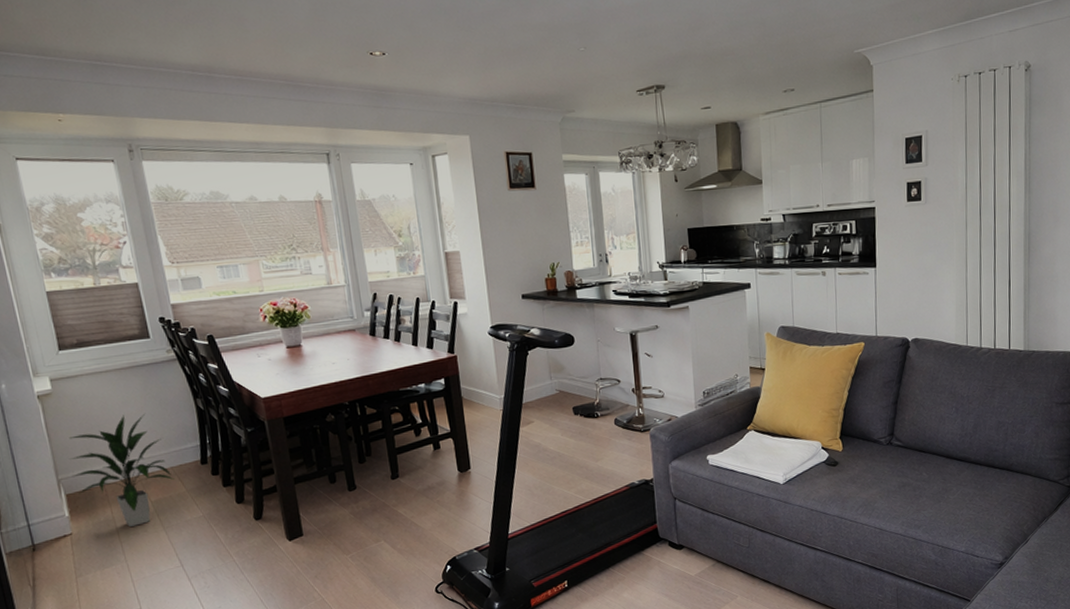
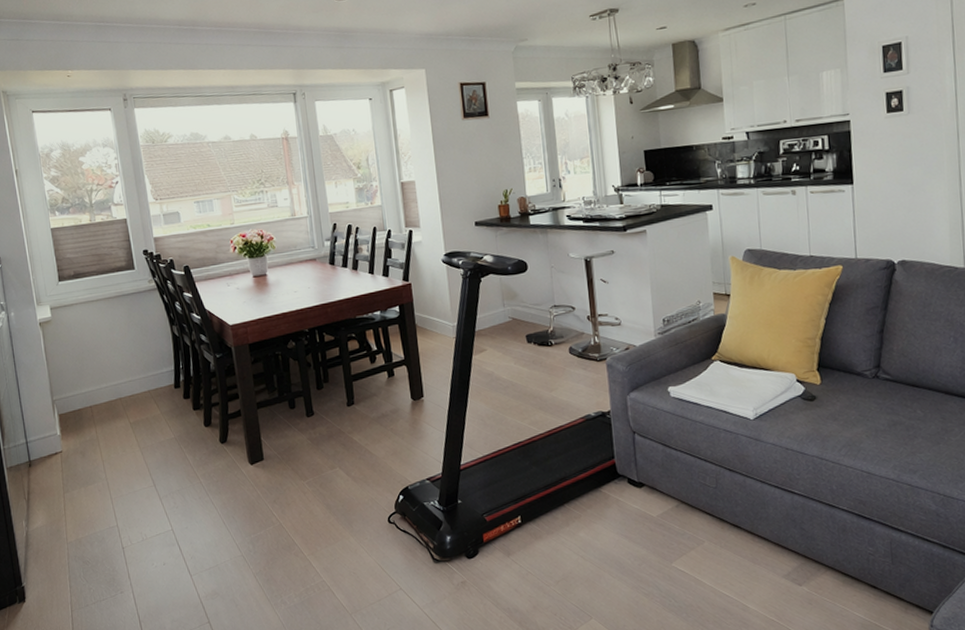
indoor plant: present [69,413,175,527] -> none [63,339,151,446]

